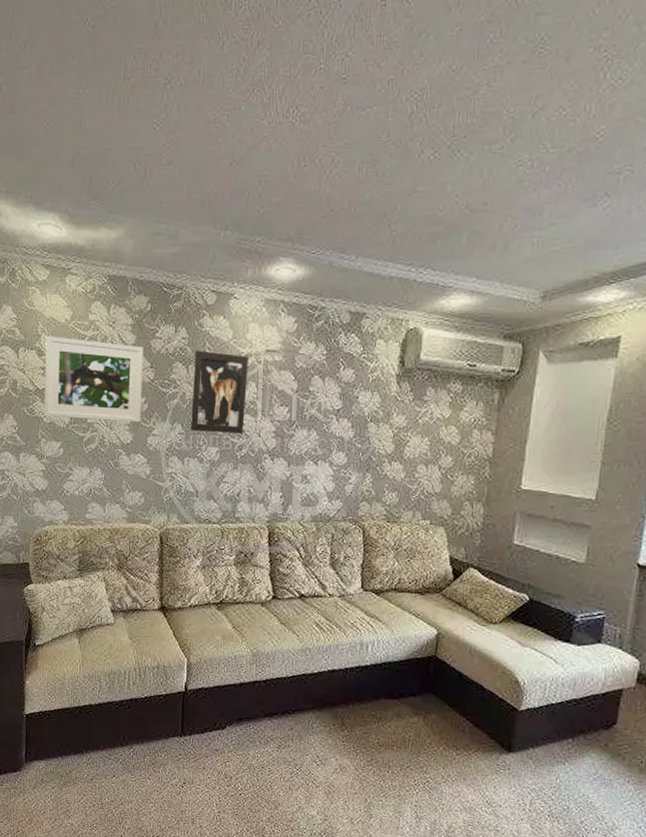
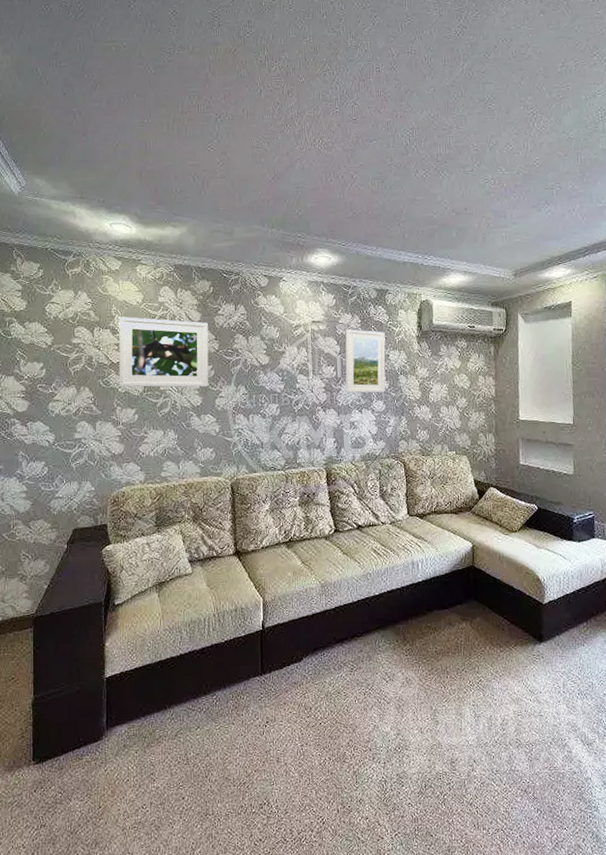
wall art: present [191,350,248,435] -> none [252,324,299,392]
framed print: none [299,362,356,443] -> present [345,329,386,393]

